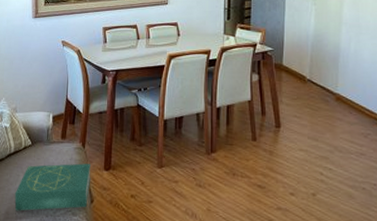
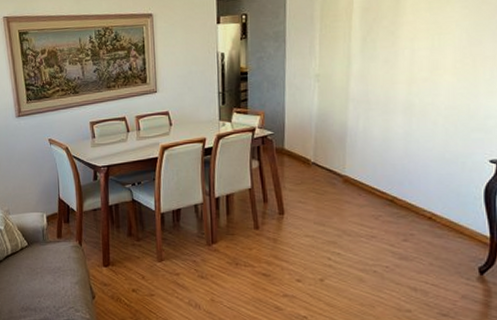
book: present [14,163,91,211] -> none [16,260,91,310]

